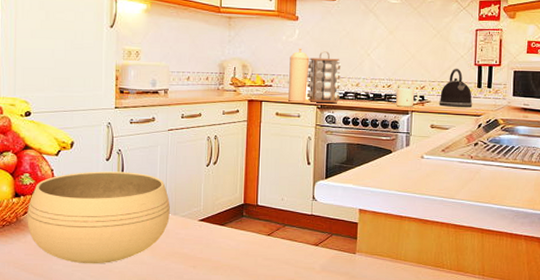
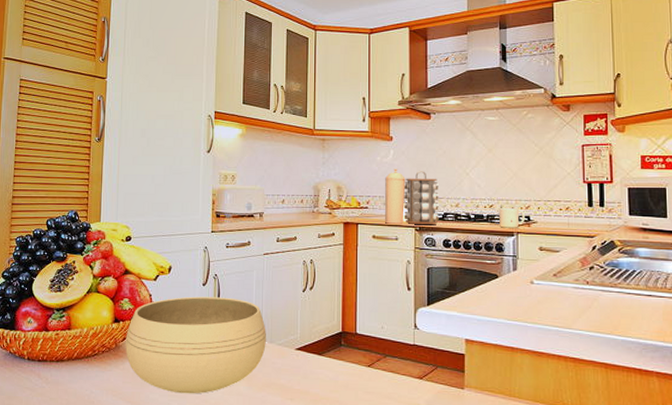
kettle: present [439,68,473,109] -> none [546,186,585,229]

